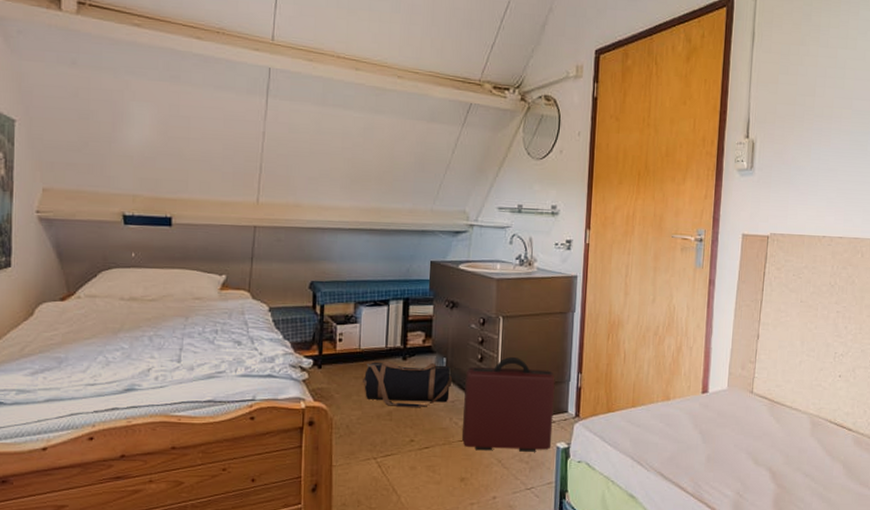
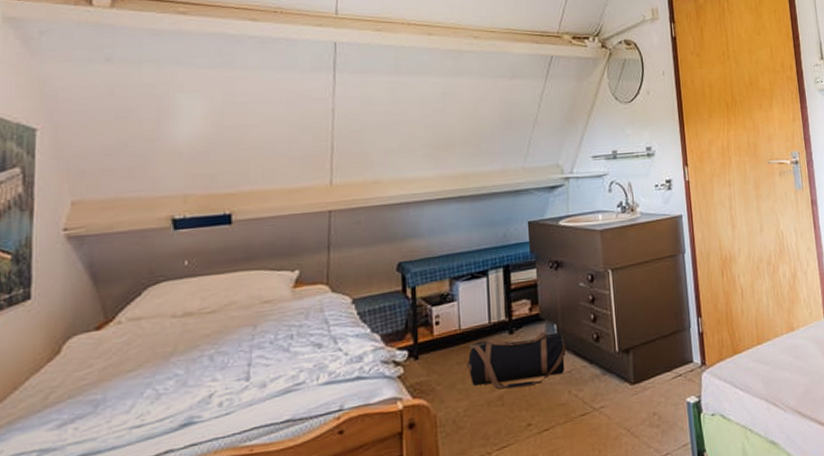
briefcase: present [462,356,555,452] -> none [579,310,681,422]

